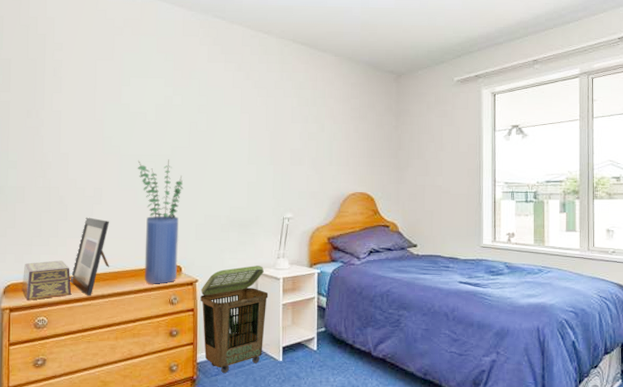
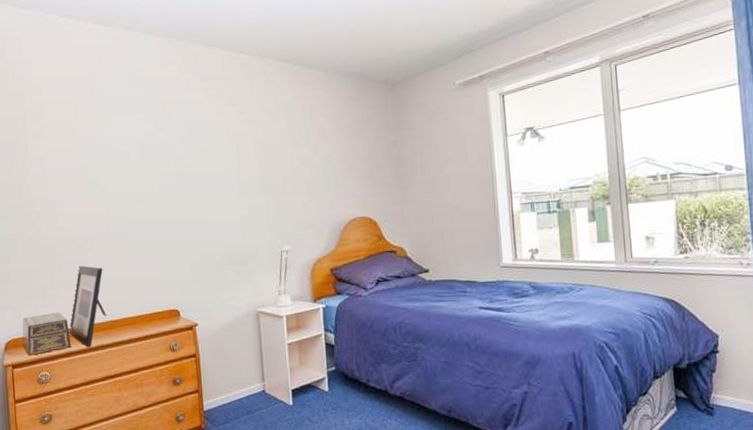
vase: present [137,159,183,284] -> none [125,198,176,331]
laundry basket: present [200,266,269,374] -> none [201,304,273,421]

